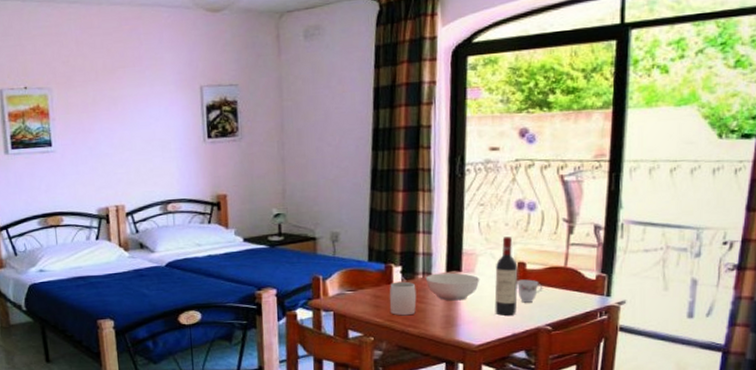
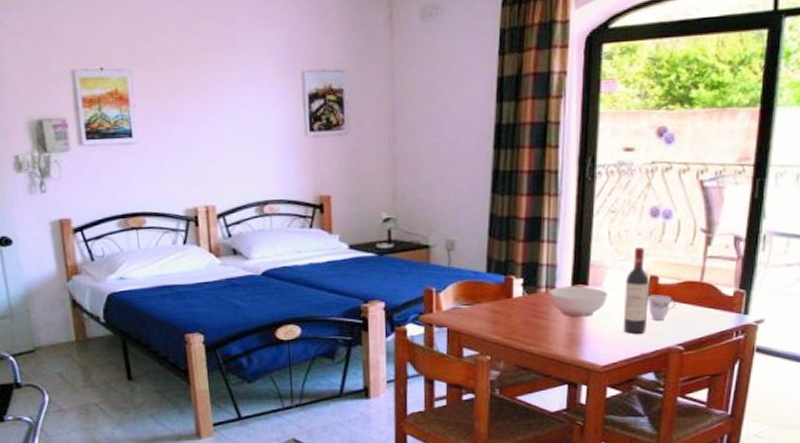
mug: present [389,281,417,316] -> none [508,295,539,333]

